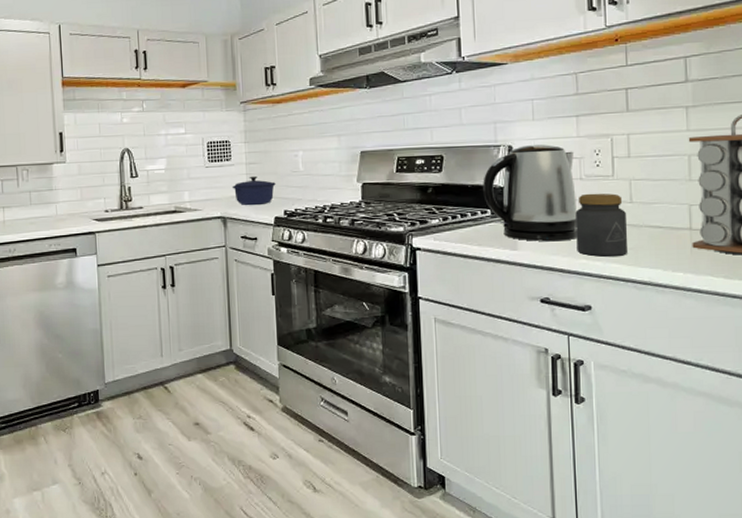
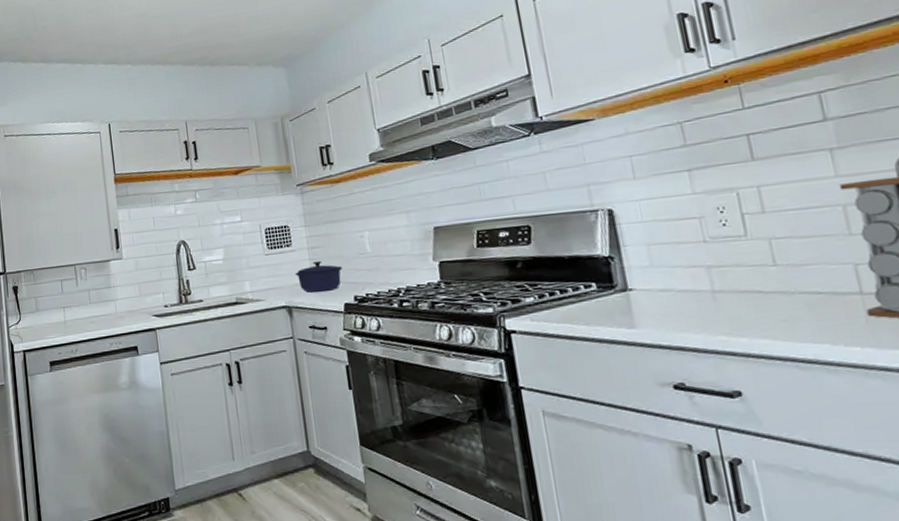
kettle: present [483,144,578,242] -> none [582,205,711,318]
jar: present [575,193,627,258] -> none [703,256,780,333]

